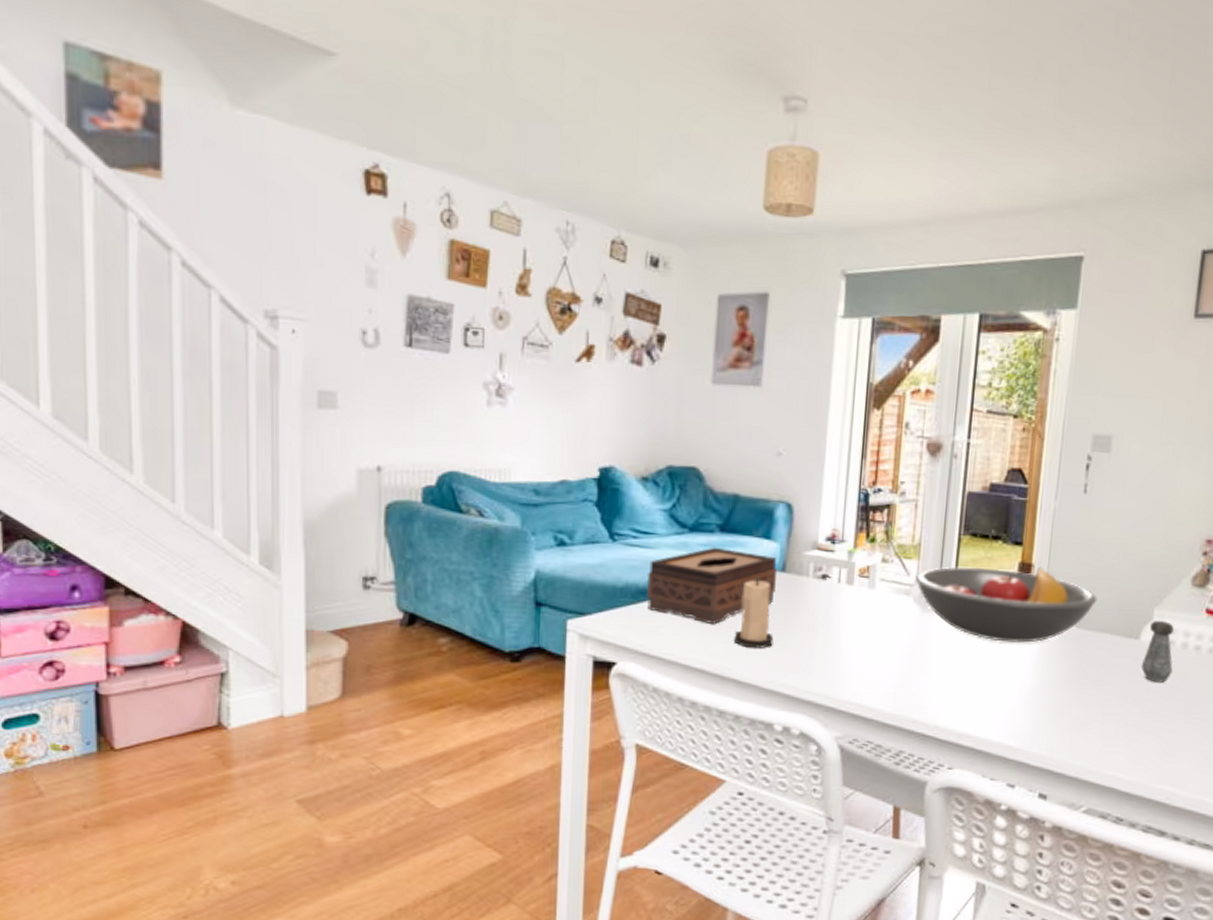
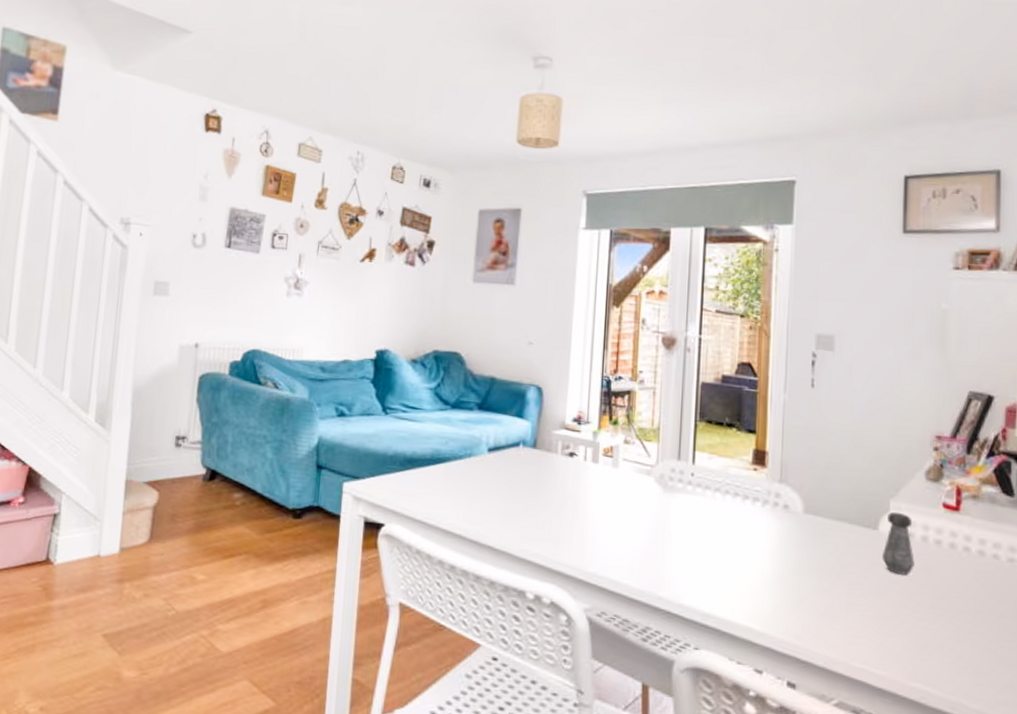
tissue box: present [646,547,777,625] -> none [412,423,528,494]
candle: present [735,577,774,648] -> none [490,452,526,518]
fruit bowl: present [915,566,1097,643] -> none [656,450,832,527]

